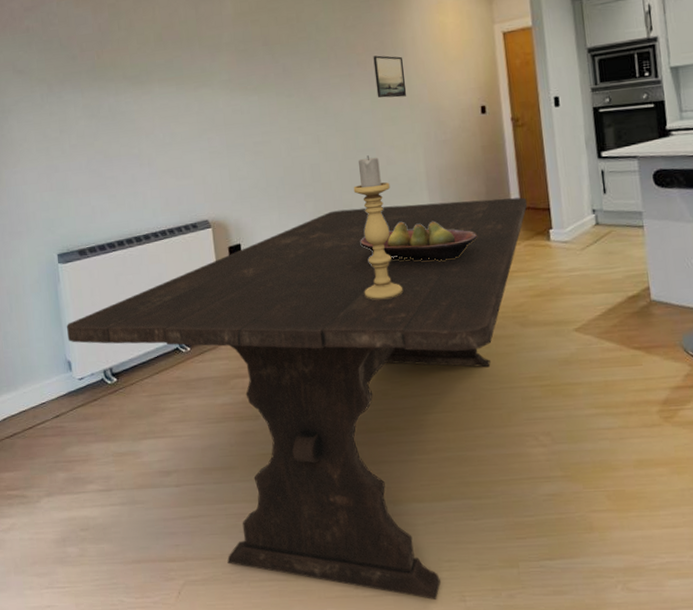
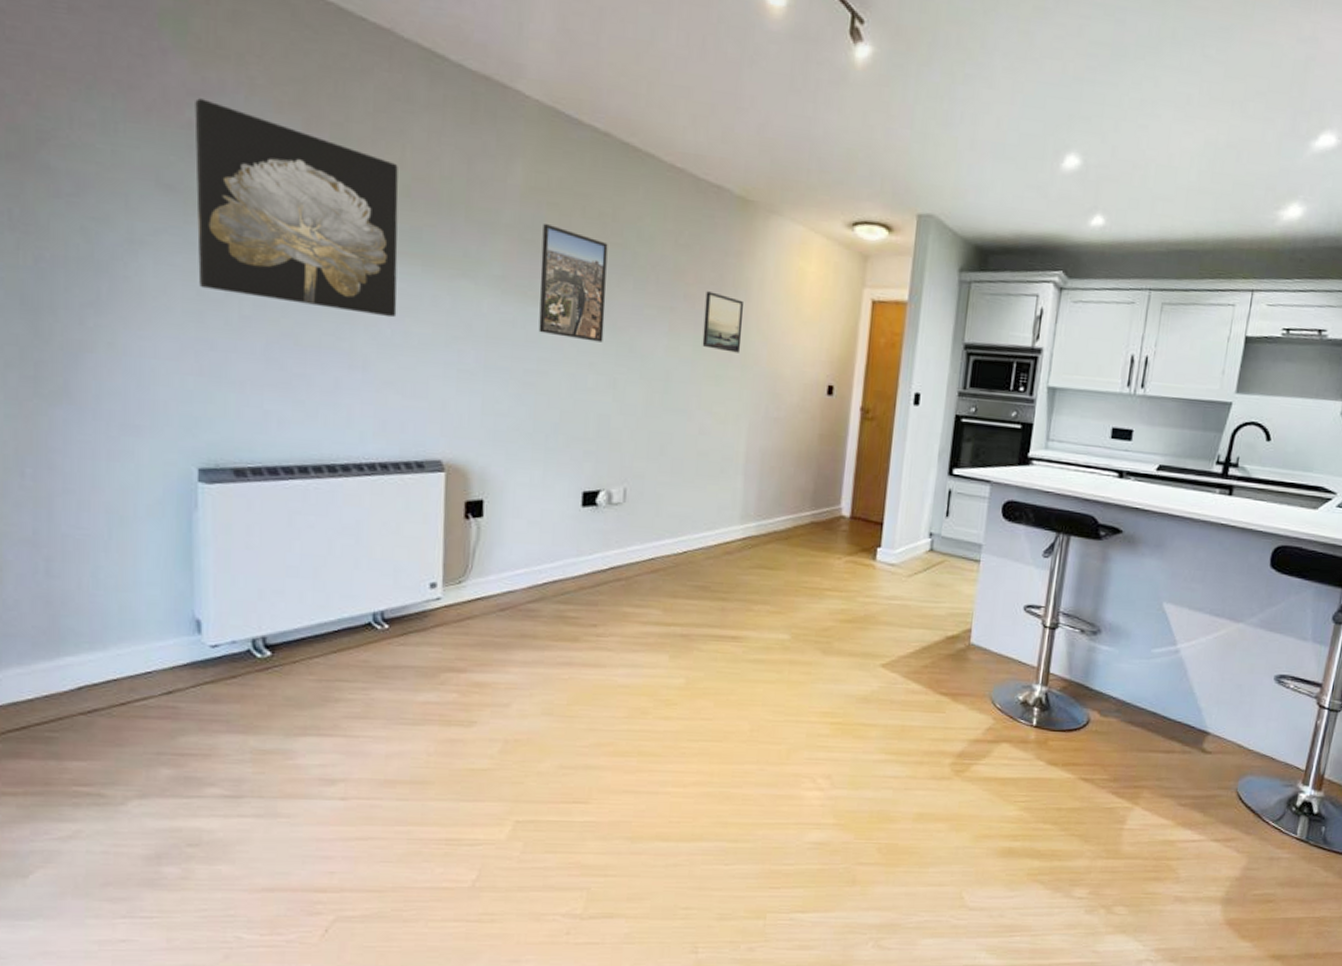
wall art: none [29,11,165,132] -> present [194,98,399,318]
dining table: present [66,197,528,600] -> none [199,479,859,950]
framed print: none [251,35,305,114] -> present [538,224,608,342]
candle holder: present [353,155,404,300] -> none [640,417,698,600]
fruit bowl: present [360,222,478,262] -> none [646,509,794,564]

